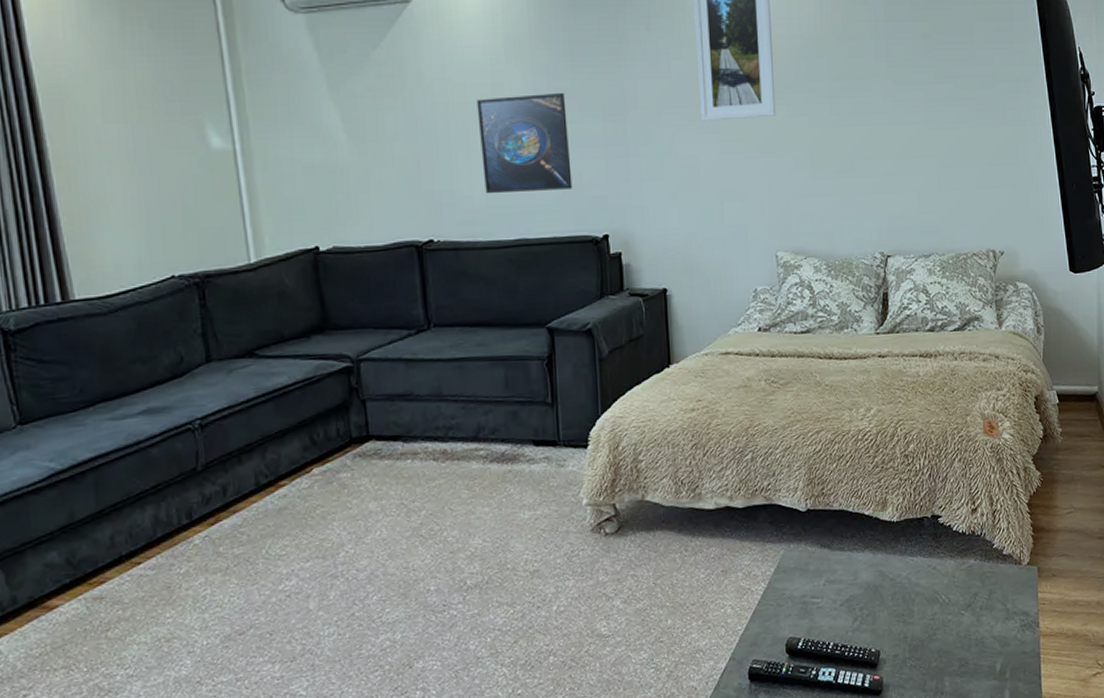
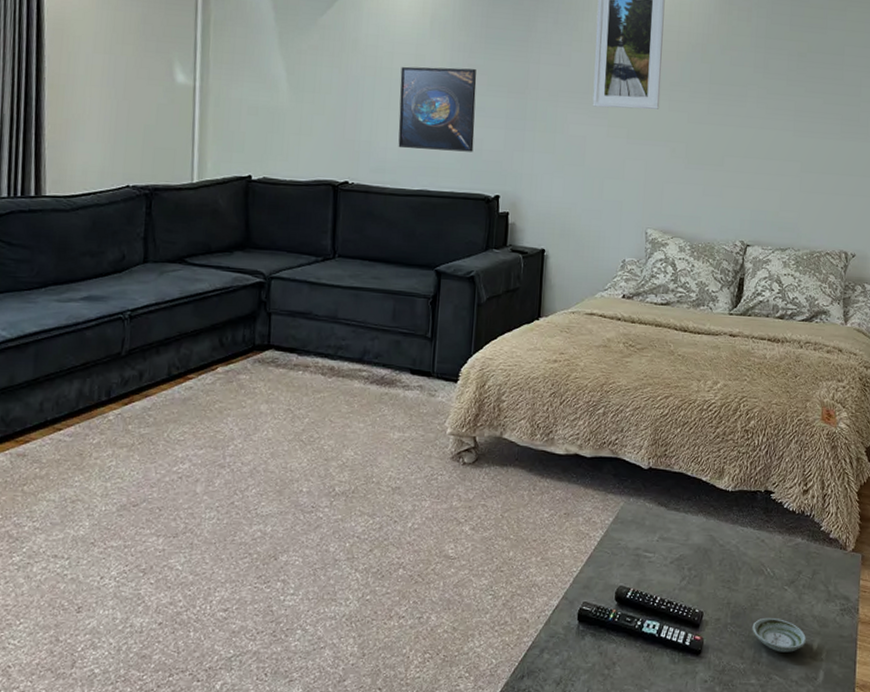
saucer: none [932,644,989,679] -> present [752,617,807,652]

